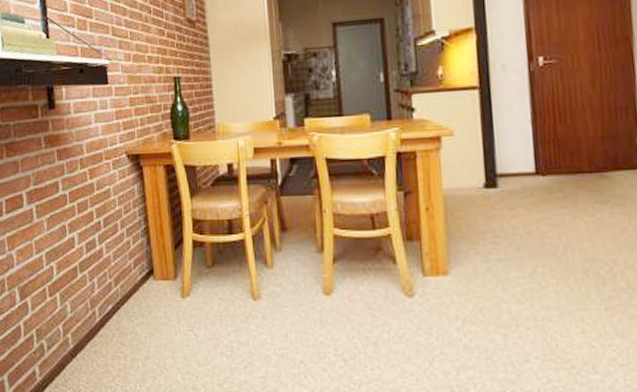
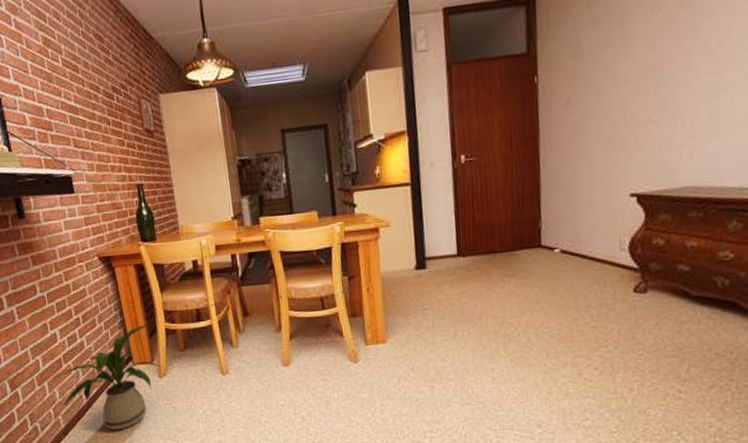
house plant: none [67,234,186,358] -> present [53,324,162,431]

